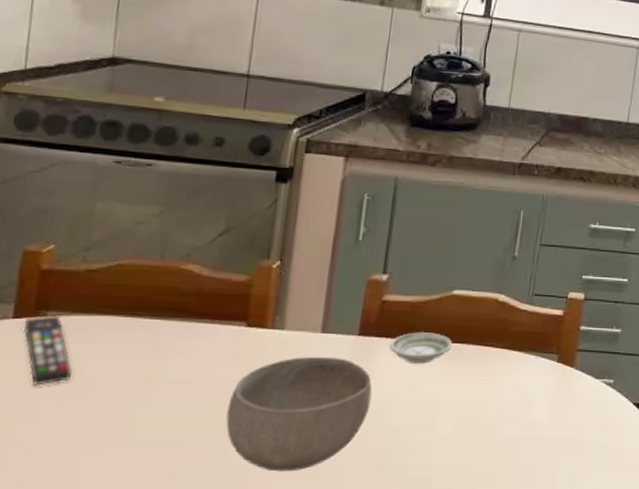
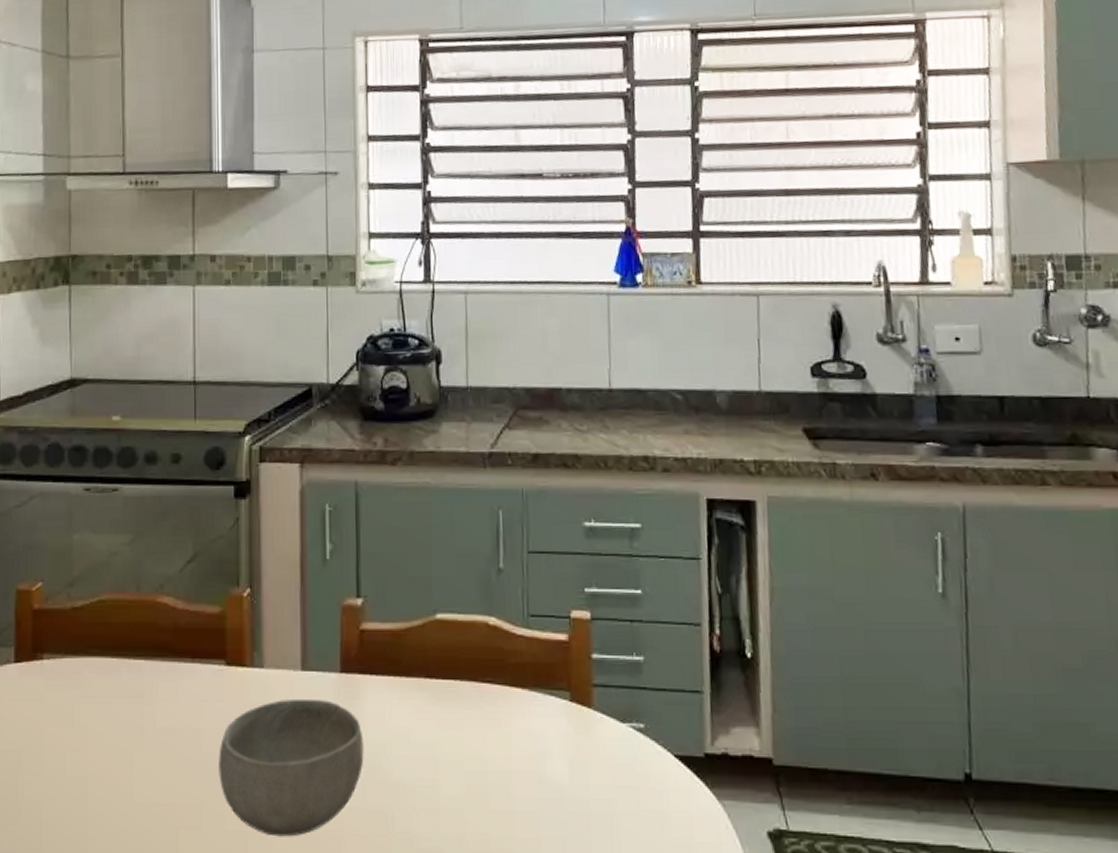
remote control: present [23,314,72,386] -> none [24,657,70,735]
saucer: present [389,332,453,364] -> none [374,667,445,705]

